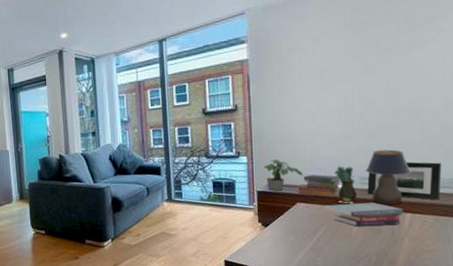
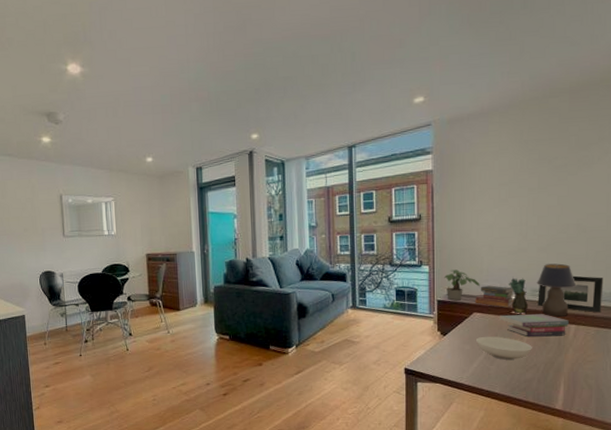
bowl: none [299,227,363,251] -> present [475,336,532,360]

